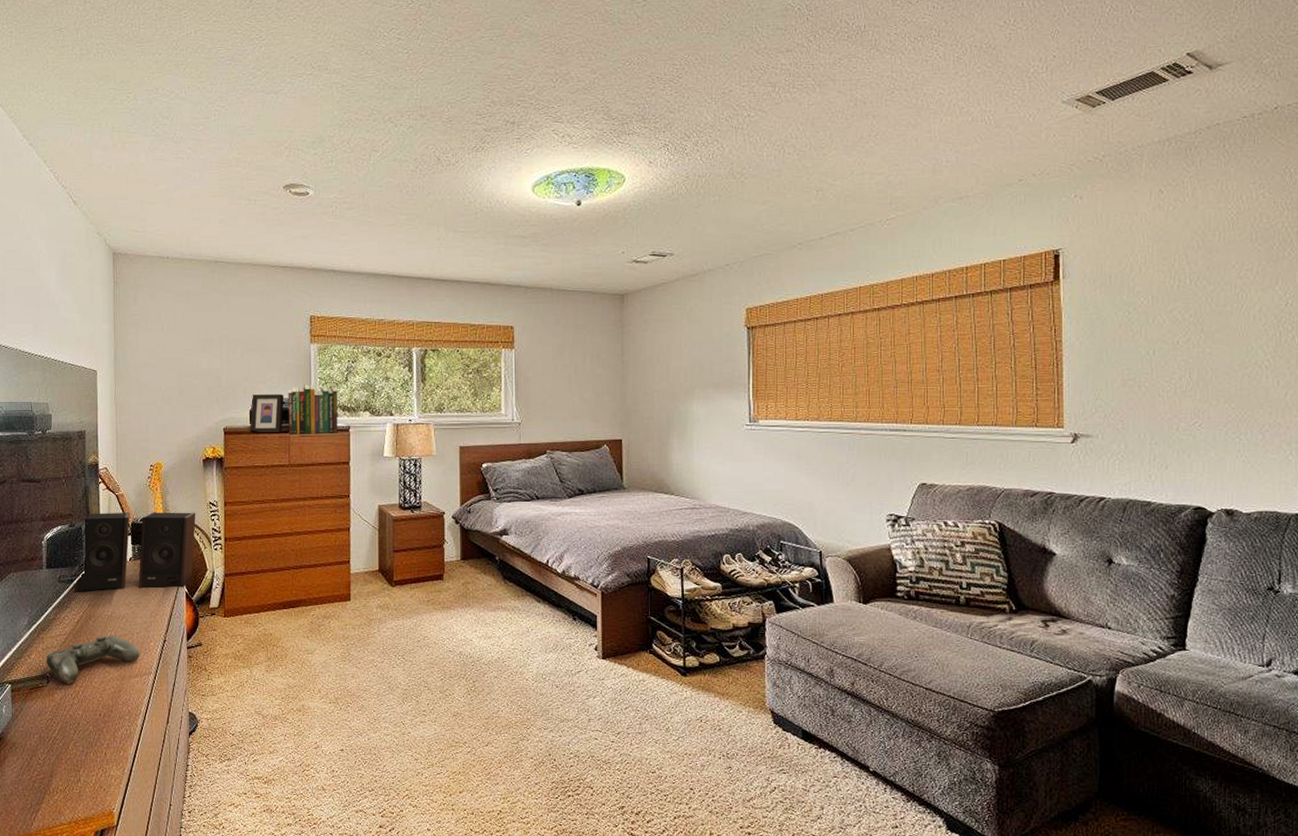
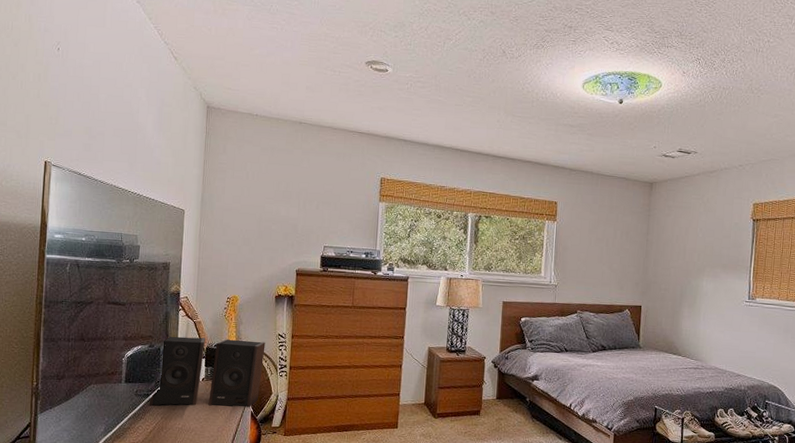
picture frame: present [250,394,284,433] -> none [319,242,353,278]
books: present [288,384,338,434] -> none [353,237,400,283]

